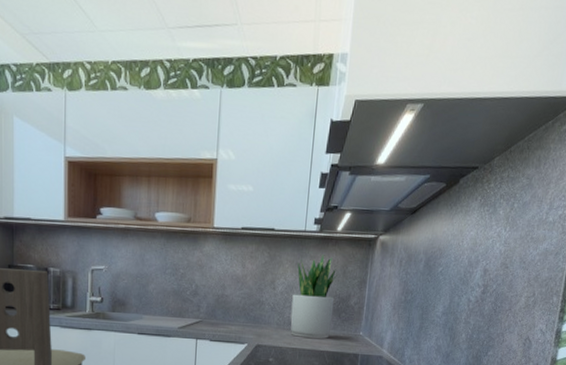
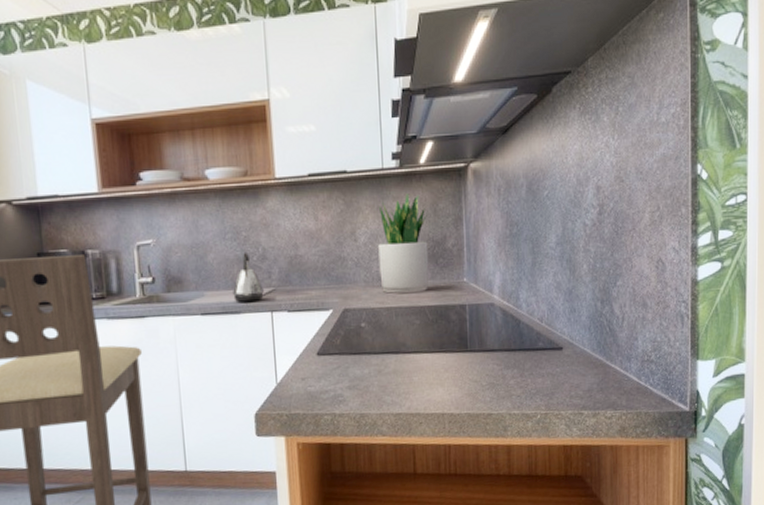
kettle: none [166,286,192,330] -> present [233,251,264,303]

